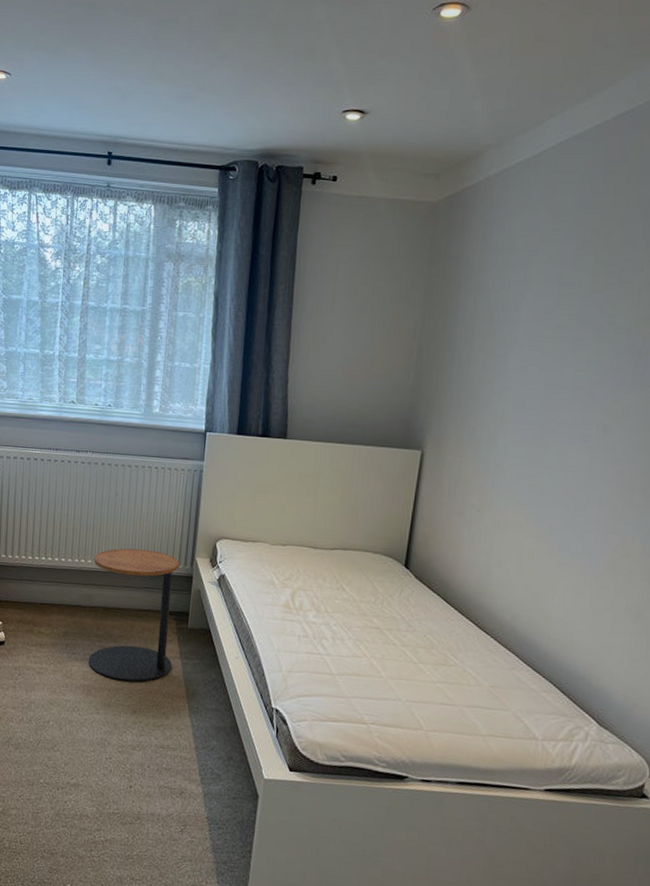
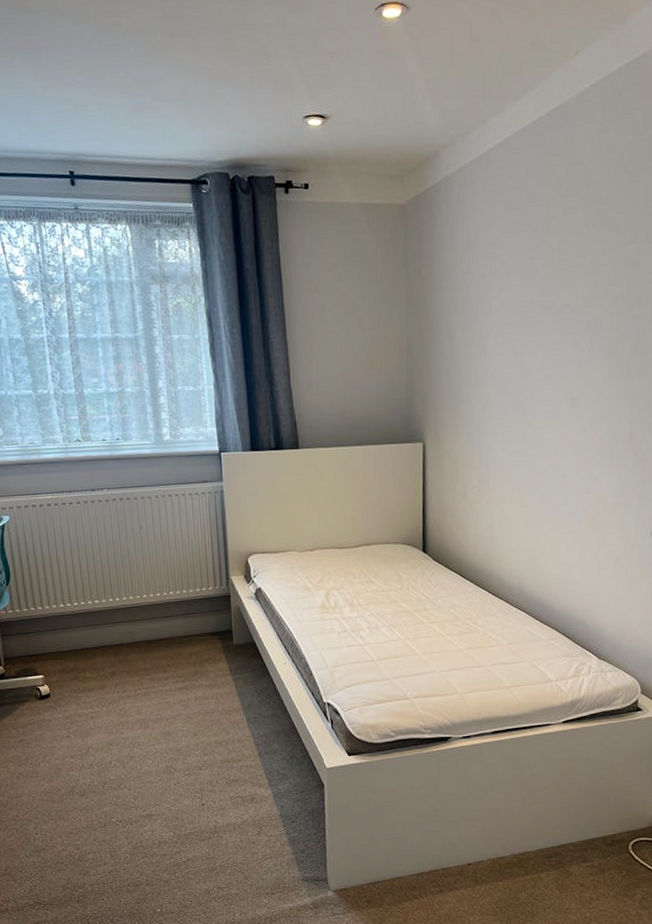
side table: present [88,548,179,682] -> none [128,576,224,708]

